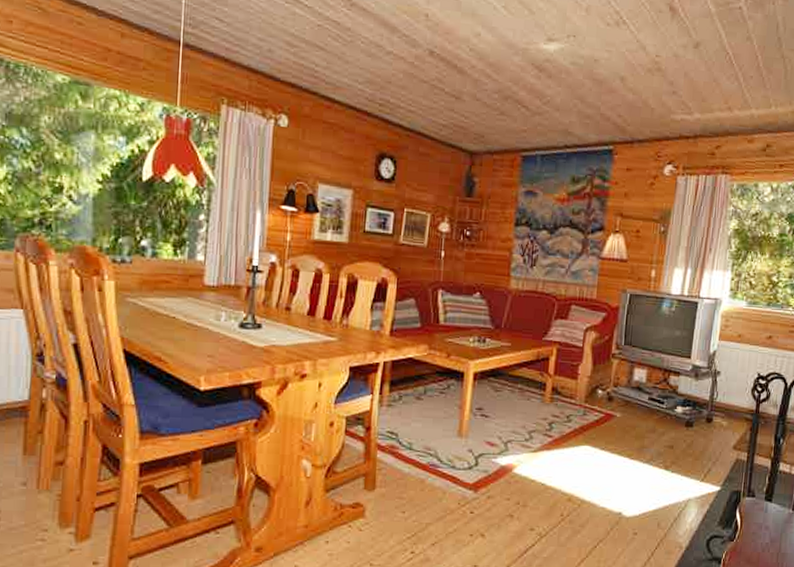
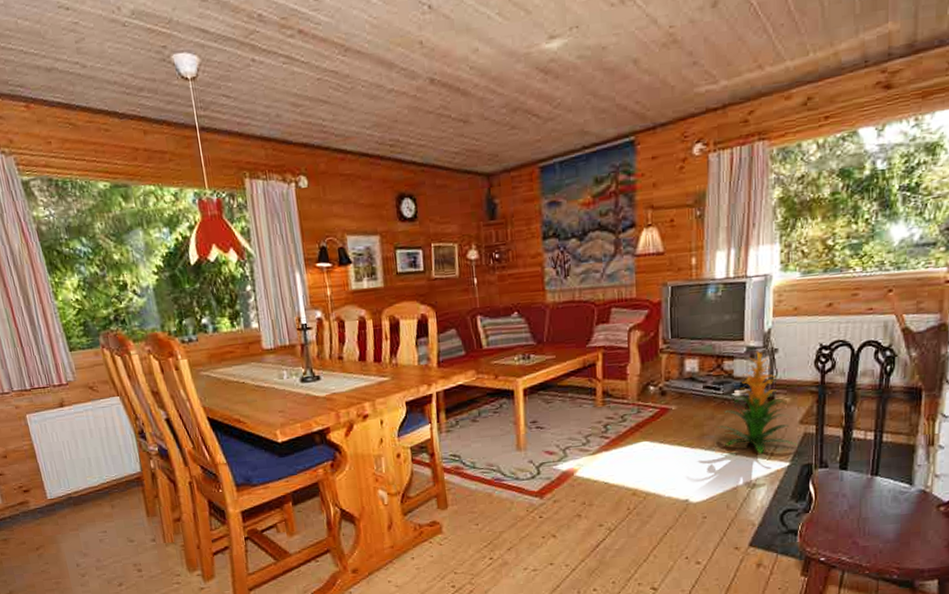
indoor plant: none [657,370,731,474] -> present [717,350,799,454]

